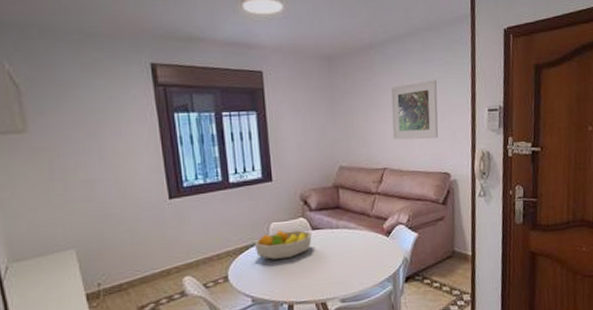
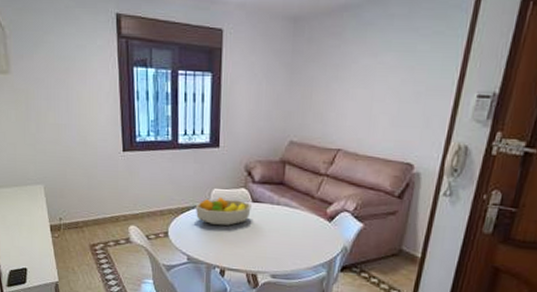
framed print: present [391,79,439,140] -> none [353,53,420,123]

